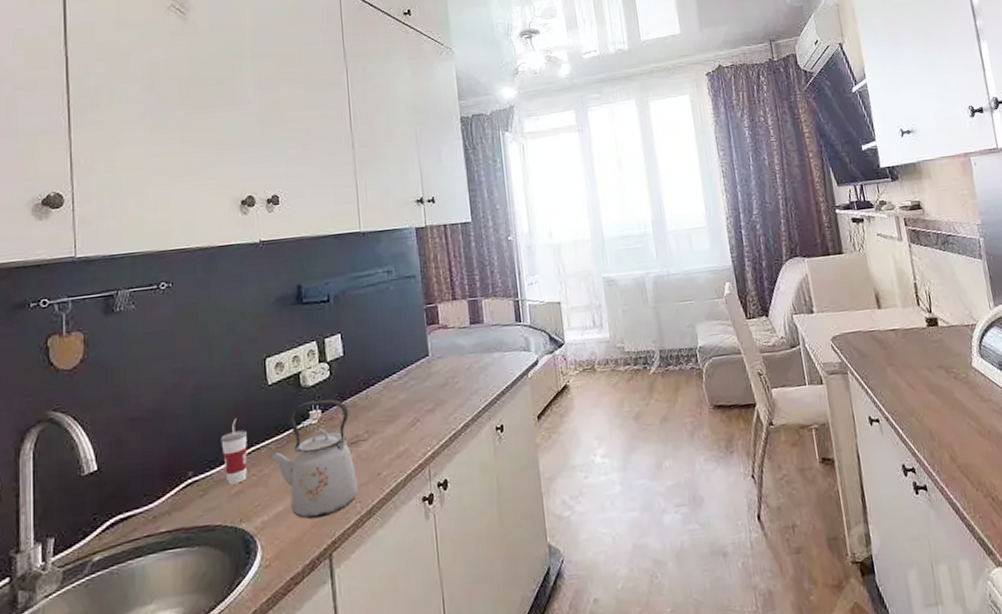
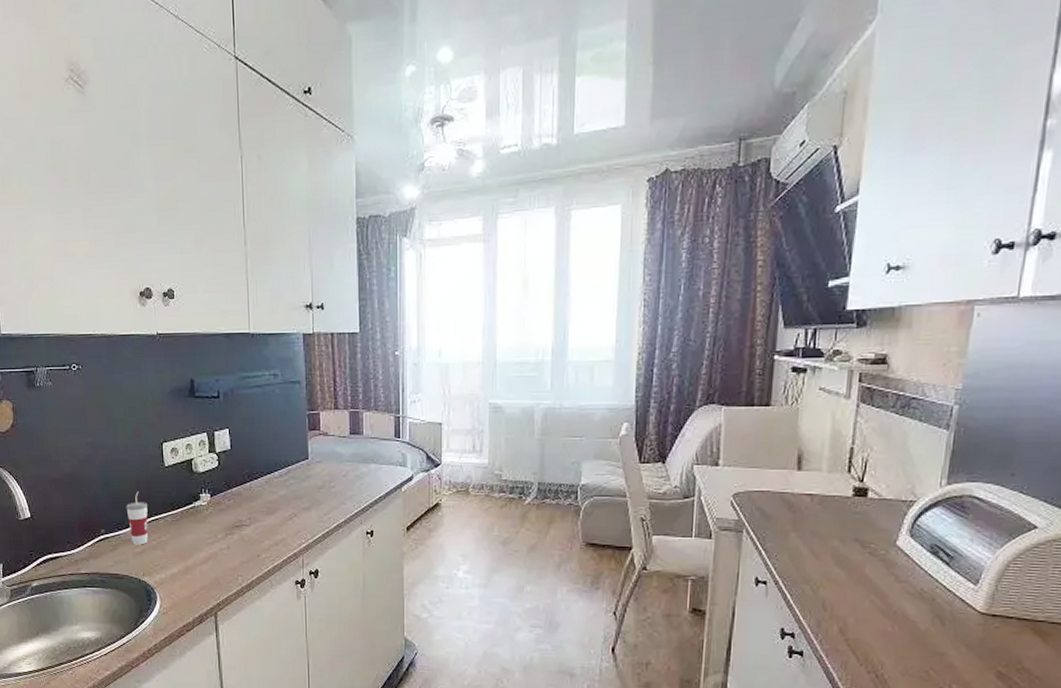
kettle: present [269,399,359,520] -> none [166,485,241,583]

